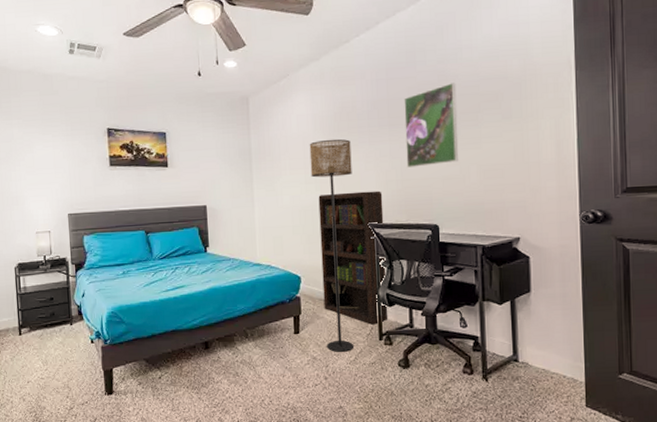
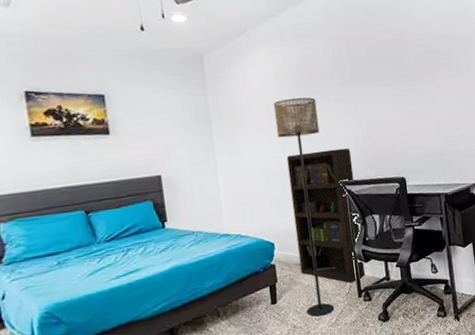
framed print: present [404,83,459,167] -> none [364,41,418,123]

